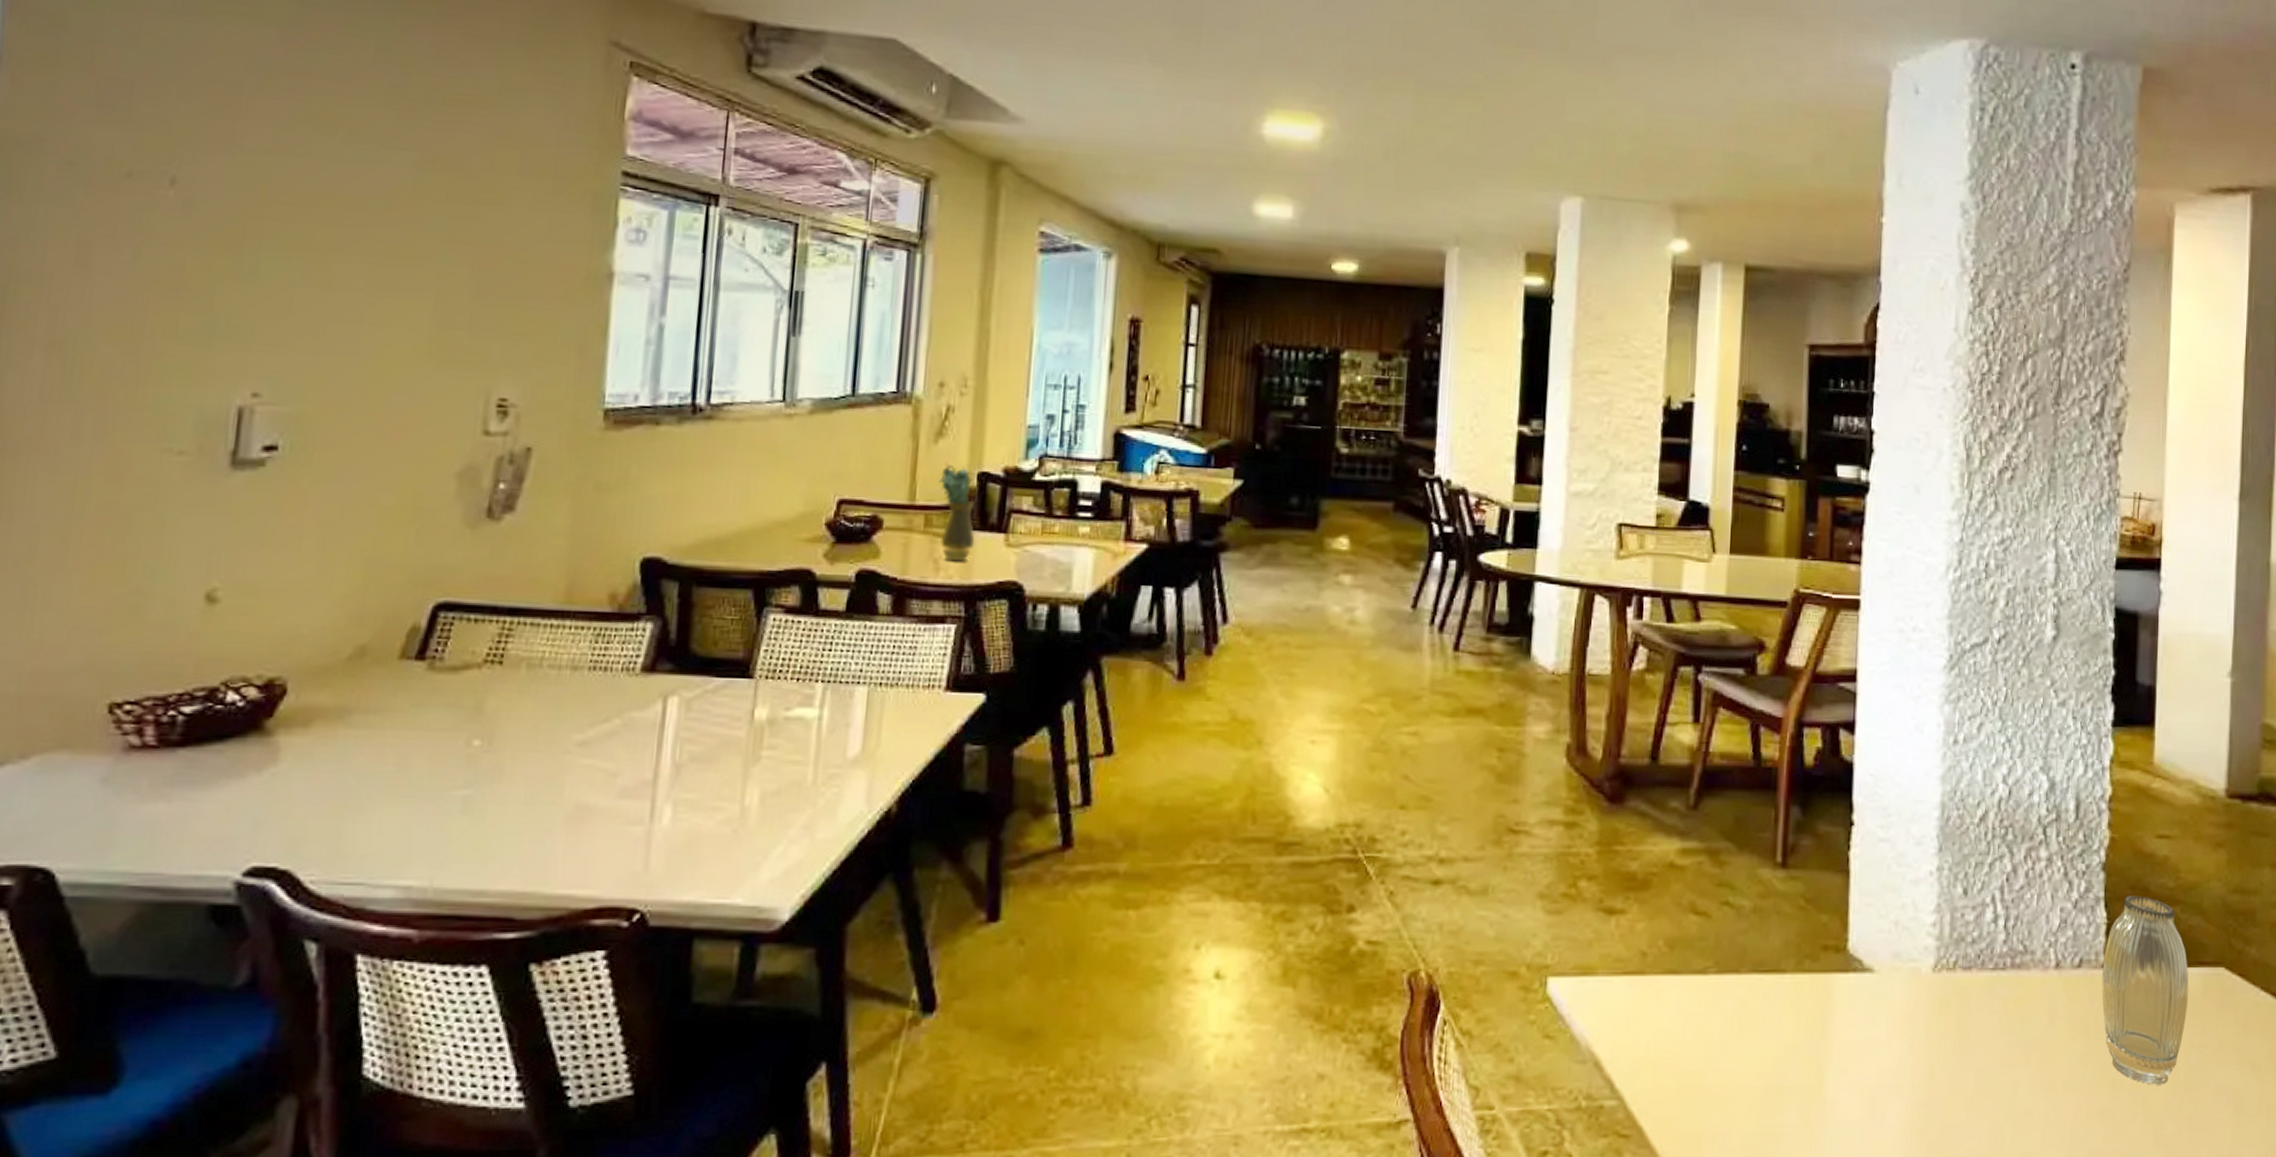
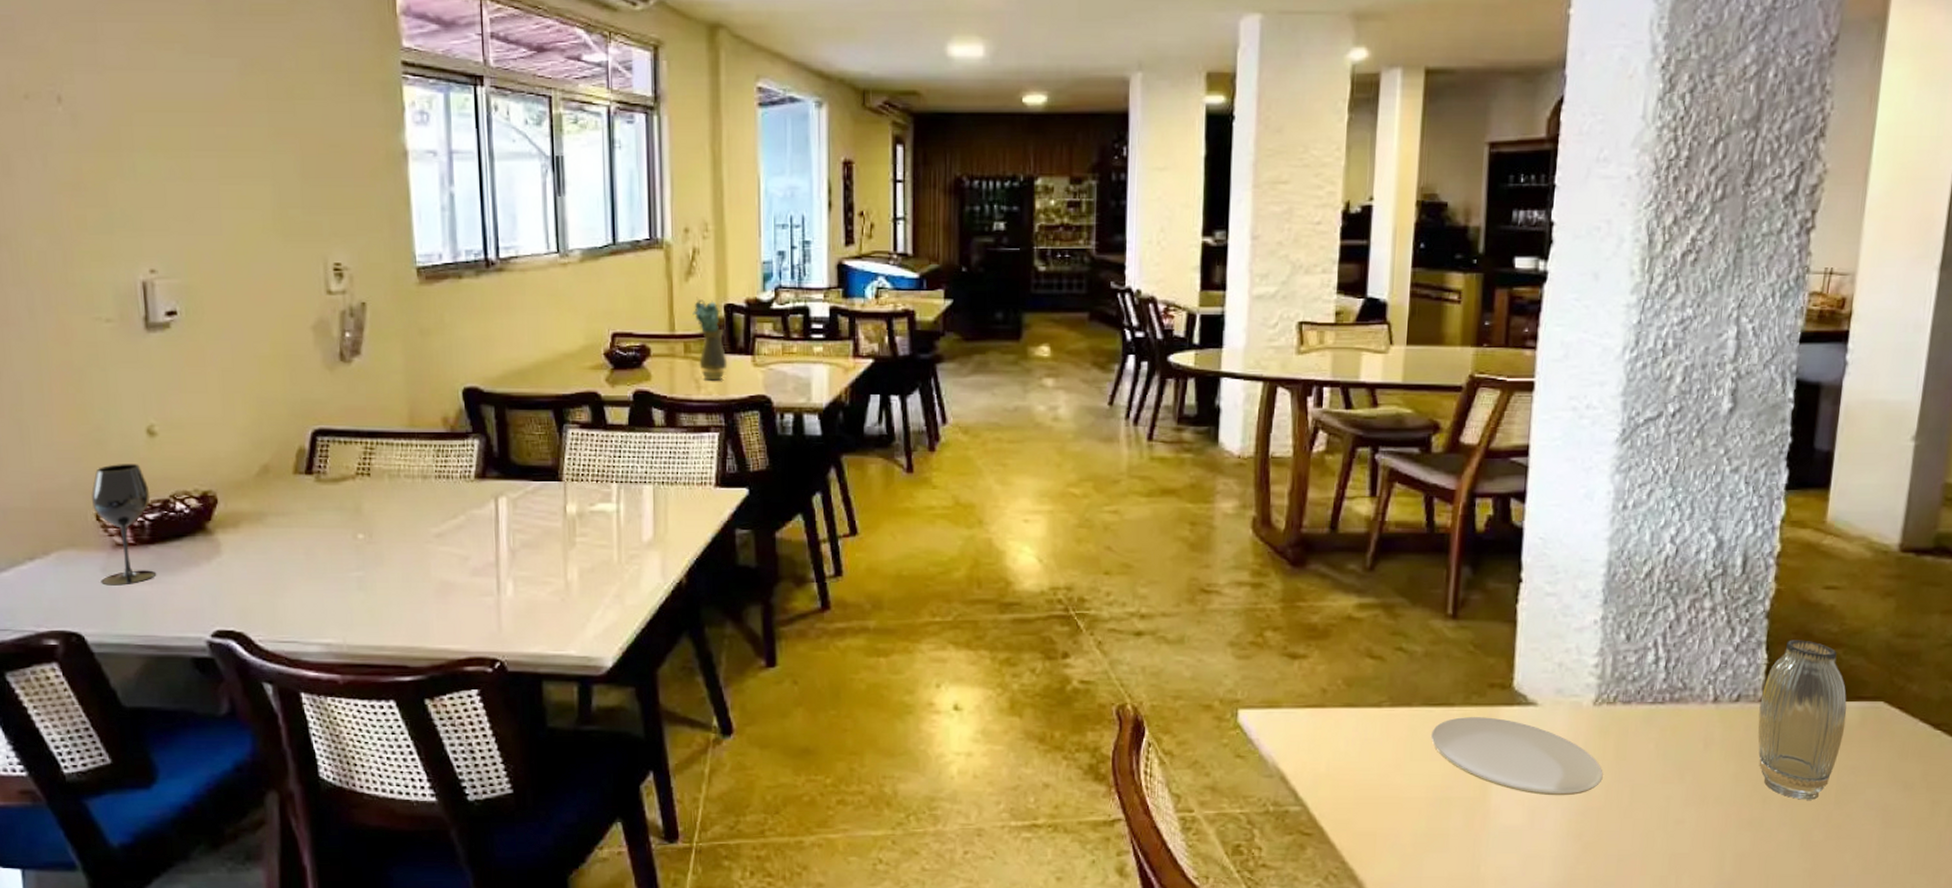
wineglass: none [96,638,194,803] -> present [91,464,157,586]
plate: none [1761,986,1946,1083] -> present [1431,717,1603,796]

